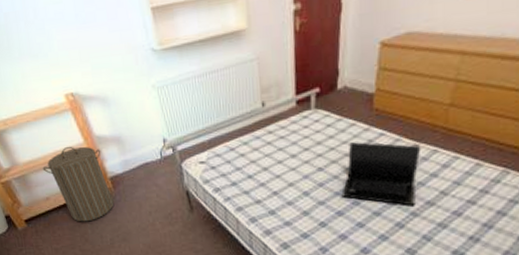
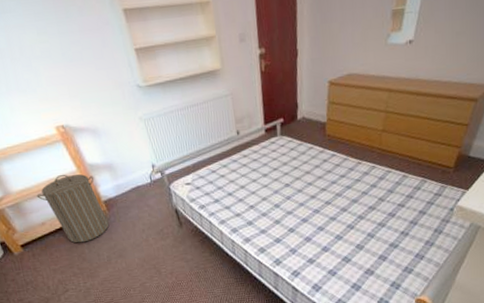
laptop: present [341,142,421,206] -> none [305,162,363,211]

